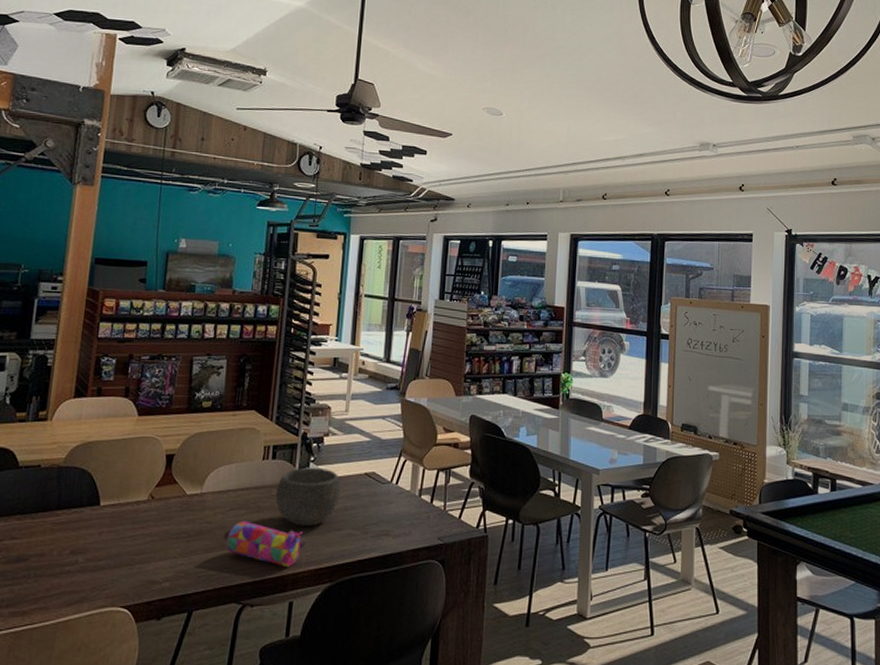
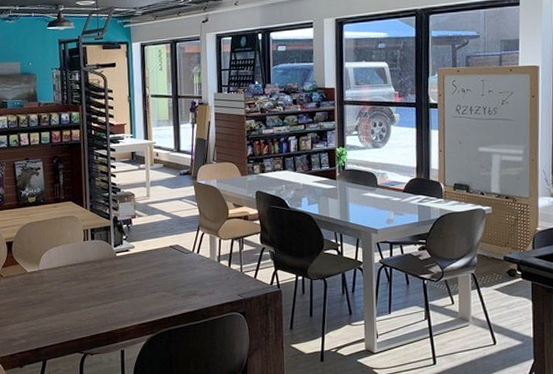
pencil case: present [226,520,306,567] -> none [64,289,128,324]
bowl: present [275,467,341,526] -> none [98,244,152,292]

